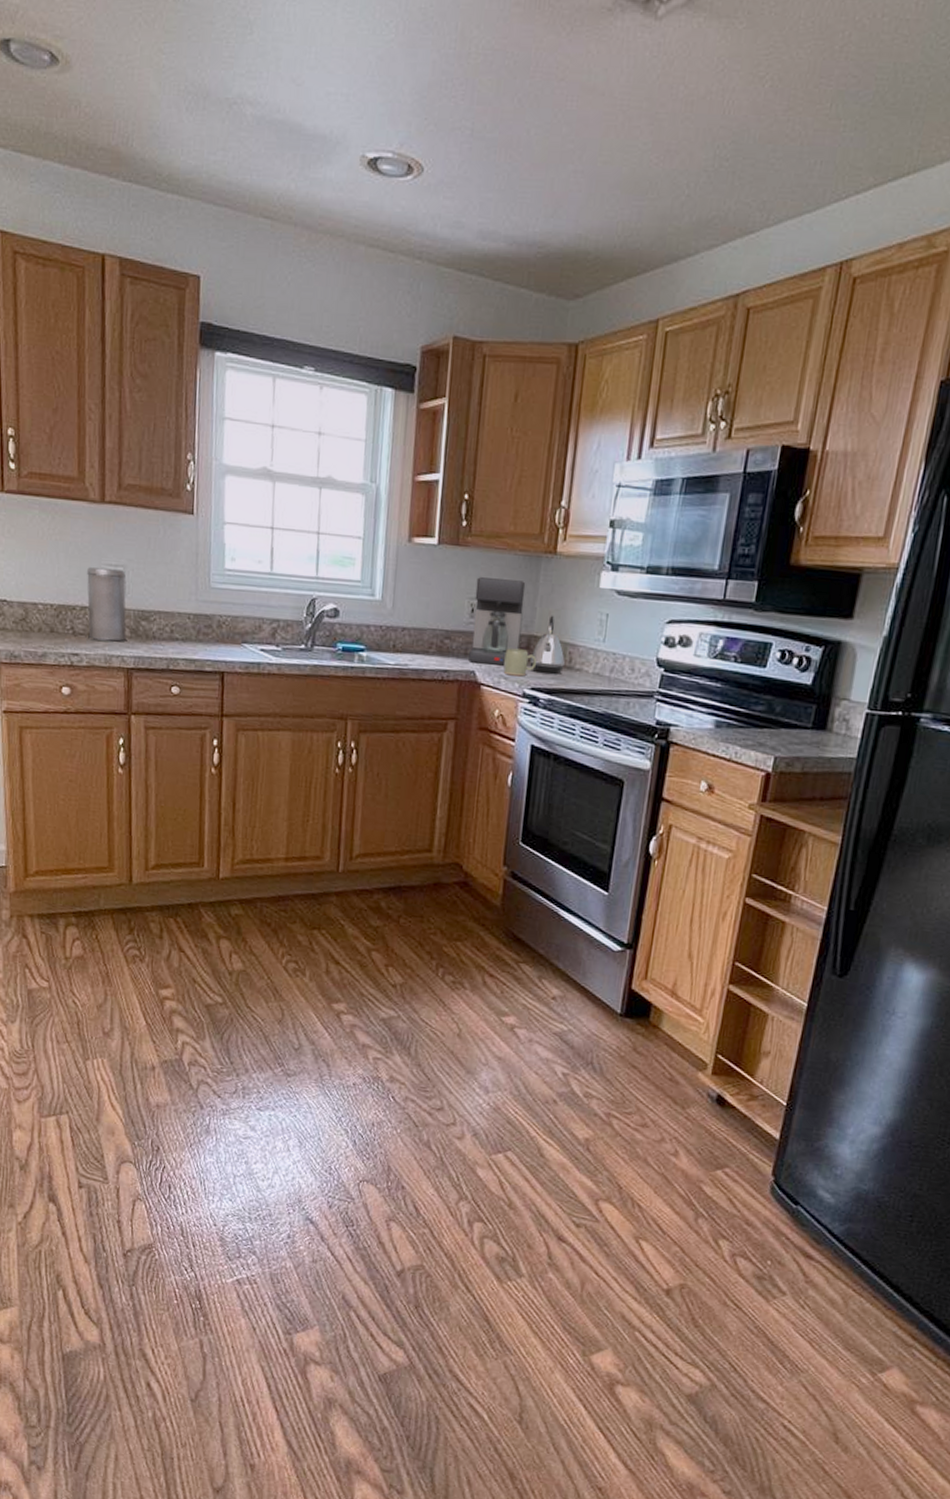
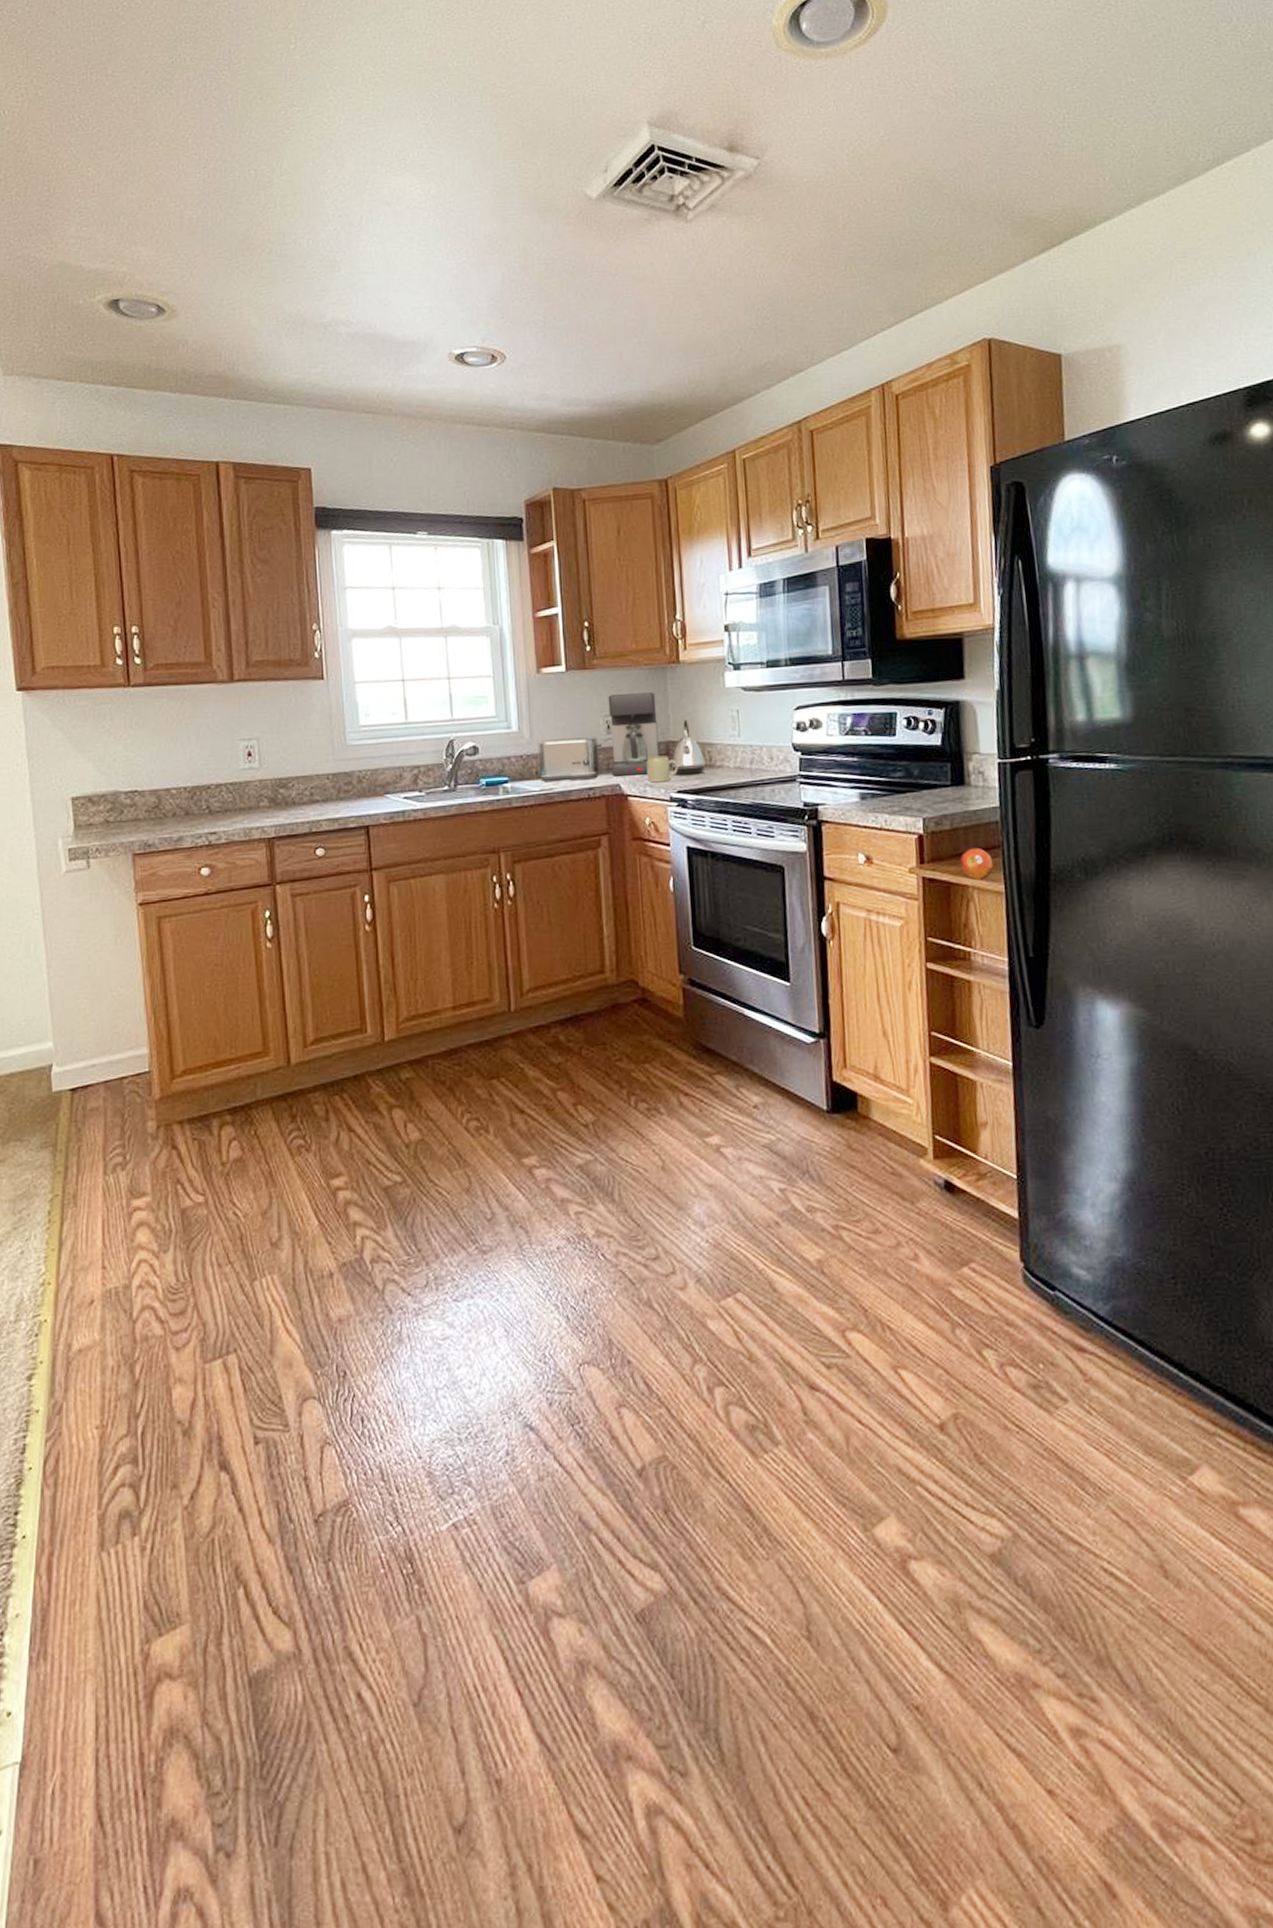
canister: present [87,567,126,642] -> none [220,743,265,816]
toaster: none [396,613,463,662] -> present [537,737,602,783]
fruit: none [802,794,836,827] -> present [960,847,993,880]

